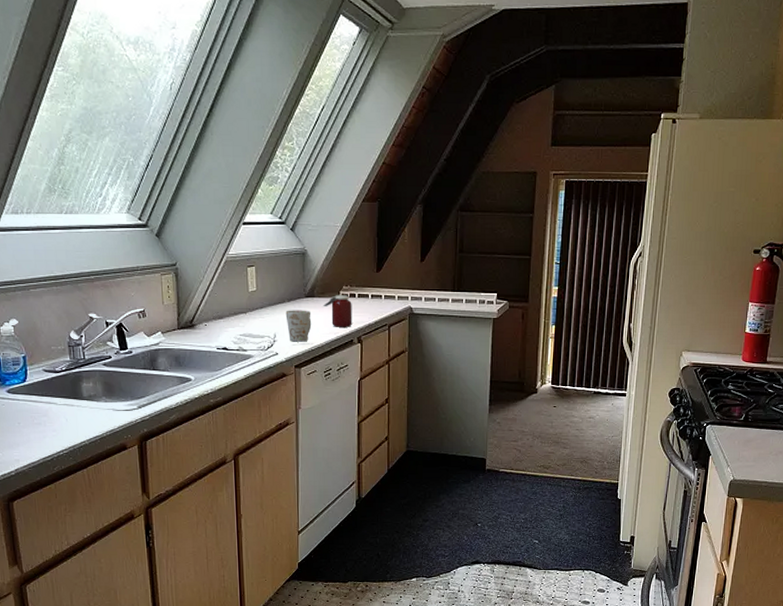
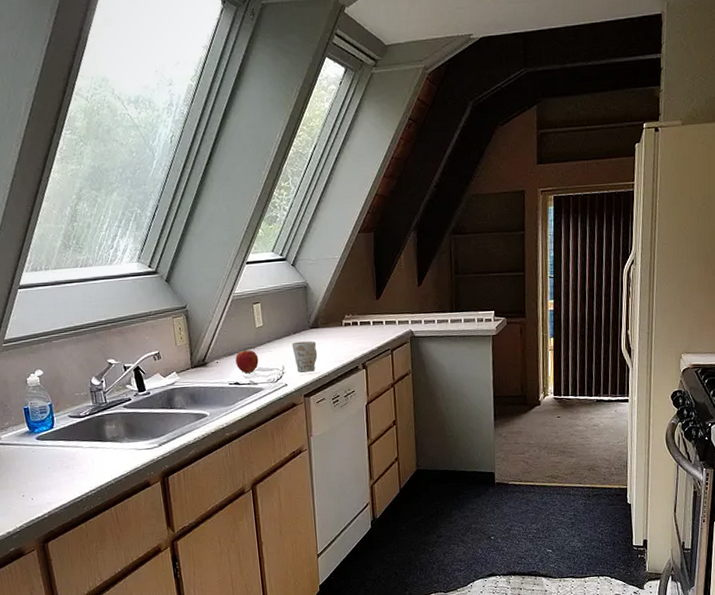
apple: none [224,315,250,338] -> present [235,350,259,373]
jar: present [322,295,352,327] -> none [327,324,357,355]

